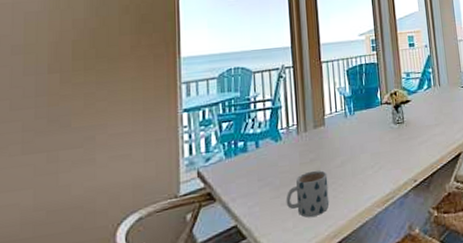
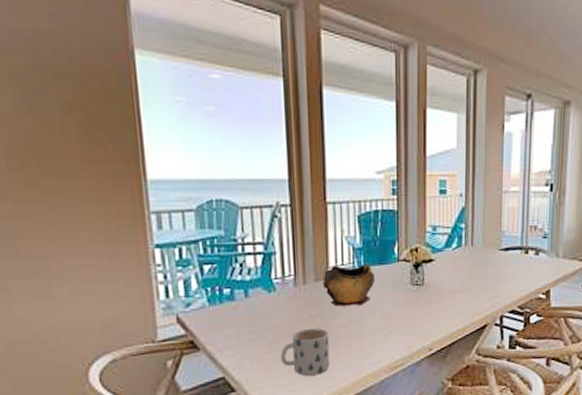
decorative bowl: none [320,109,364,149] -> present [323,264,375,307]

